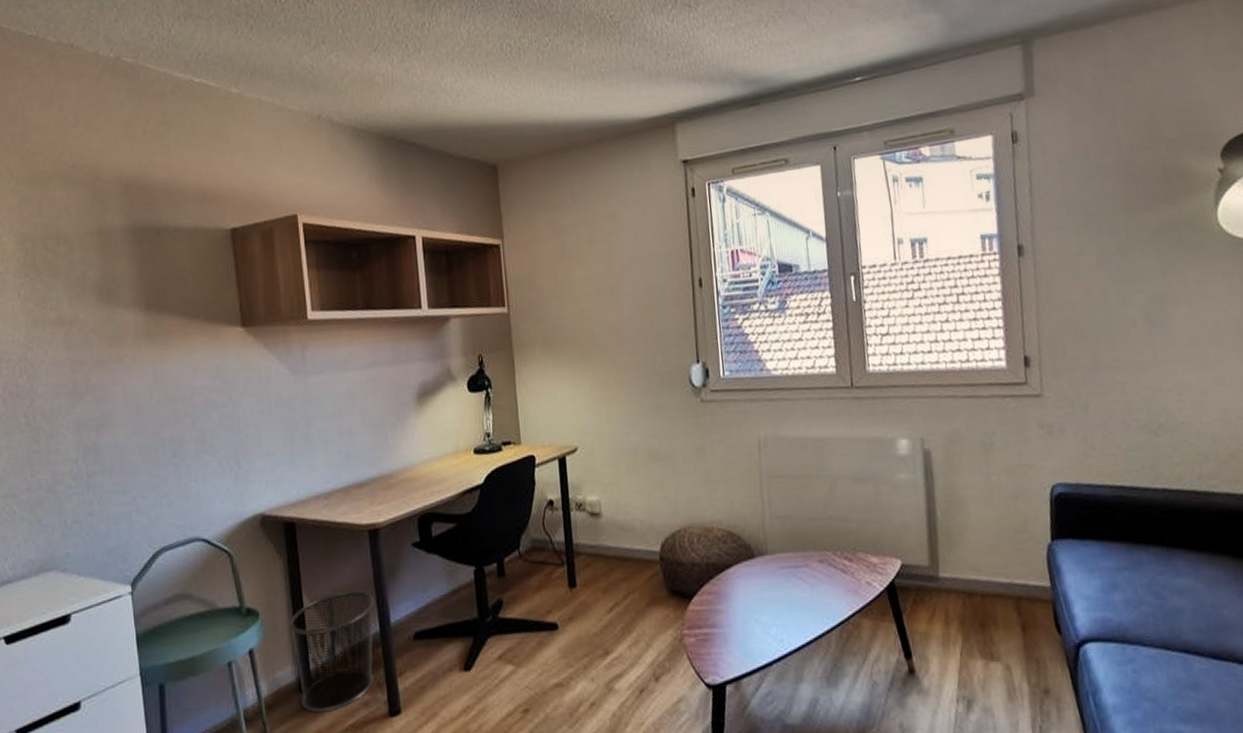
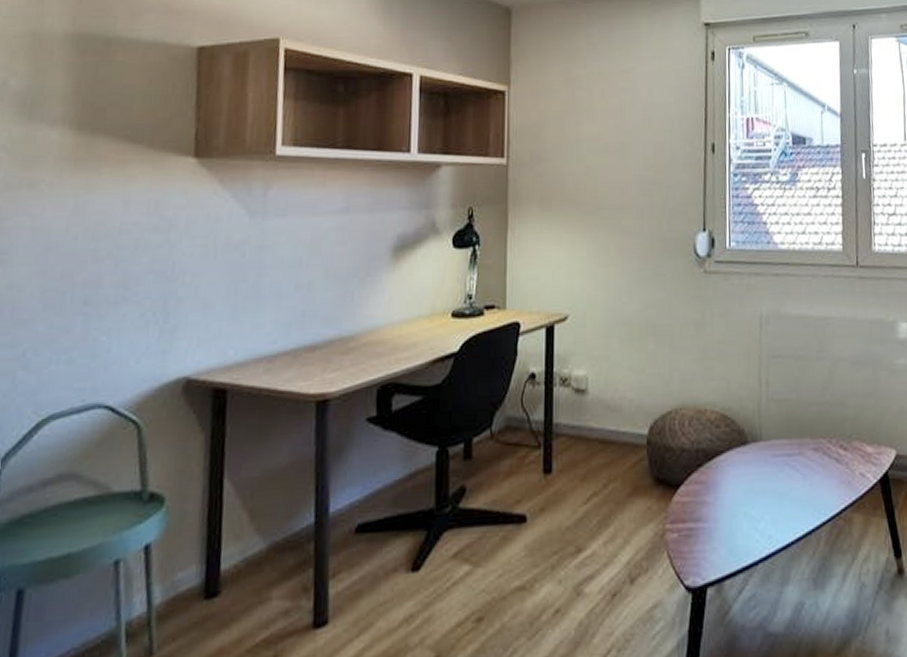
waste bin: present [288,591,374,713] -> none [200,473,312,625]

